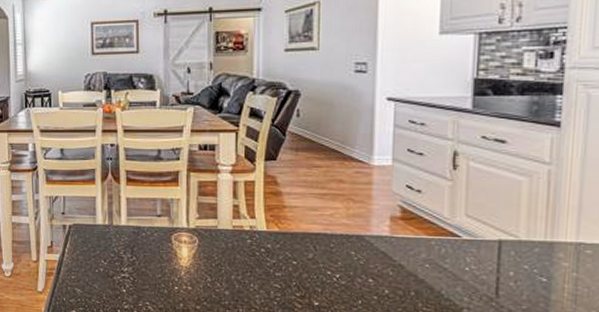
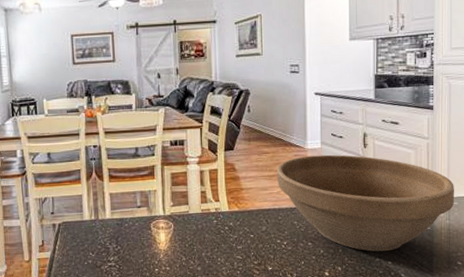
flower pot: none [330,174,589,303] -> present [276,154,455,252]

